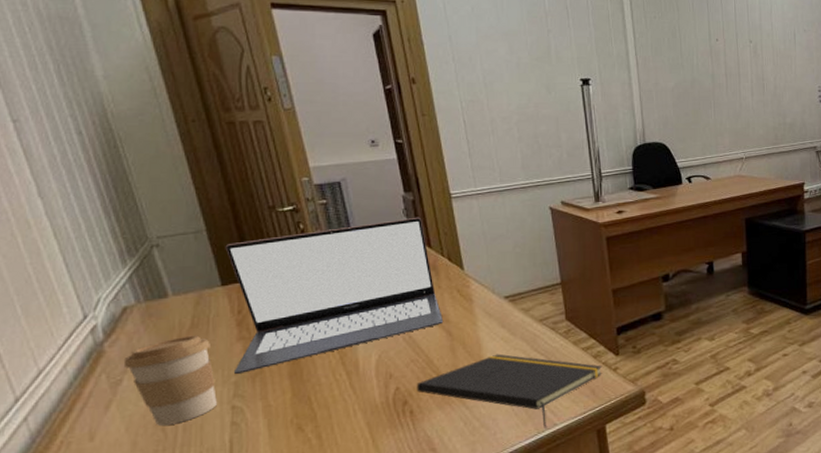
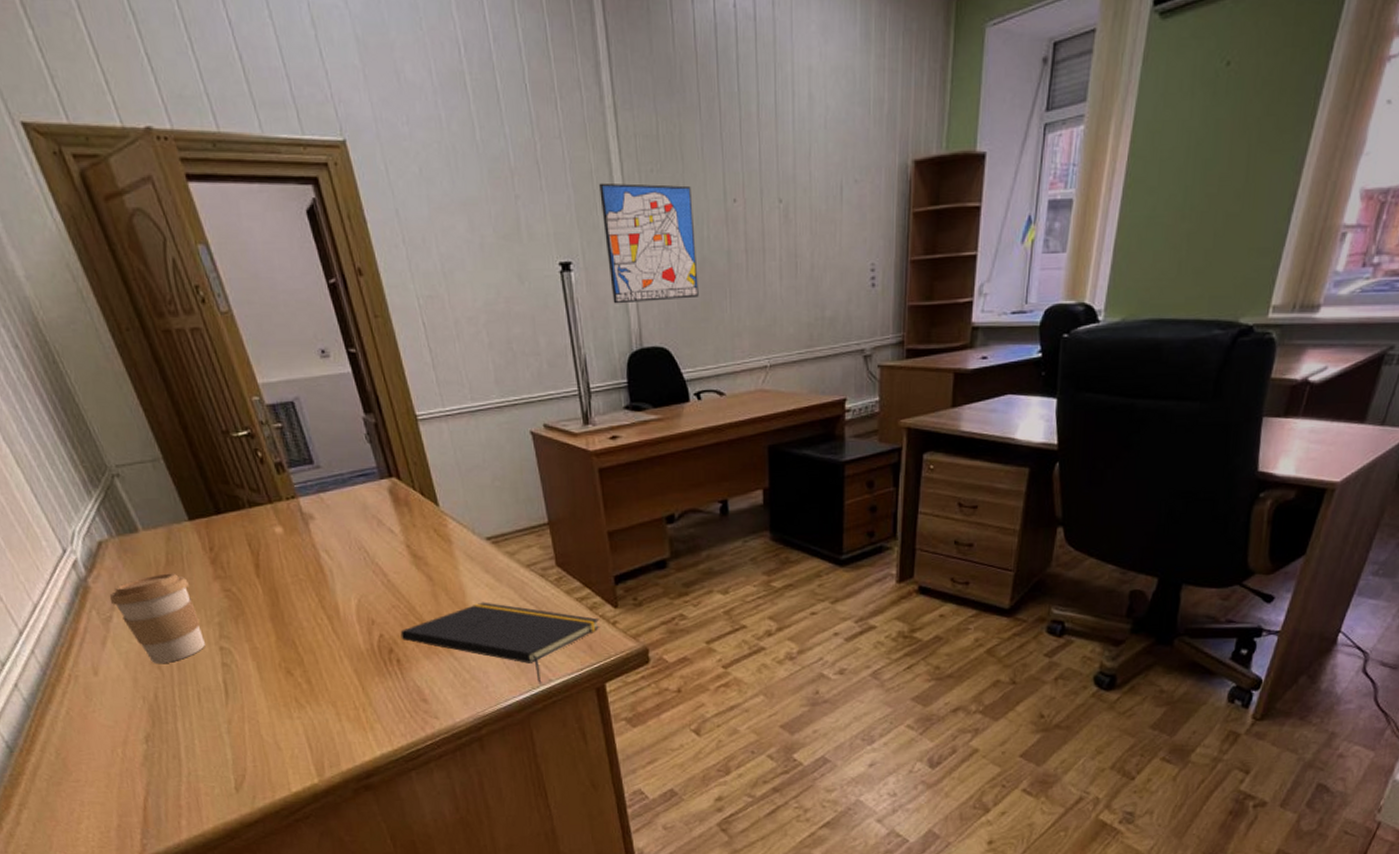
laptop: present [225,217,444,374] -> none [185,443,423,614]
wall art: none [614,24,690,110] -> present [599,182,699,304]

